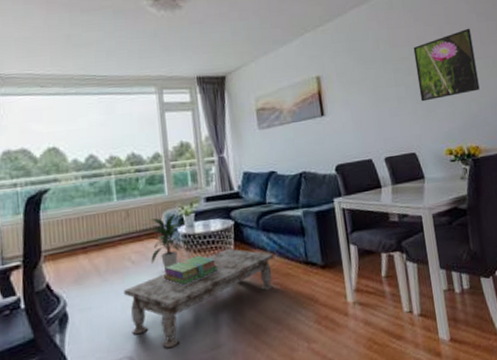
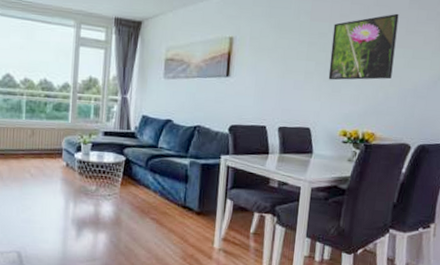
coffee table: present [124,248,274,348] -> none [21,180,156,251]
indoor plant: present [148,212,189,269] -> none [47,139,83,186]
stack of books: present [164,255,219,286] -> none [56,181,105,204]

